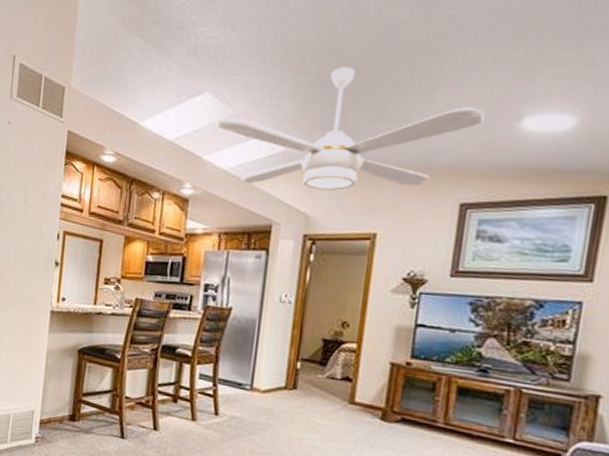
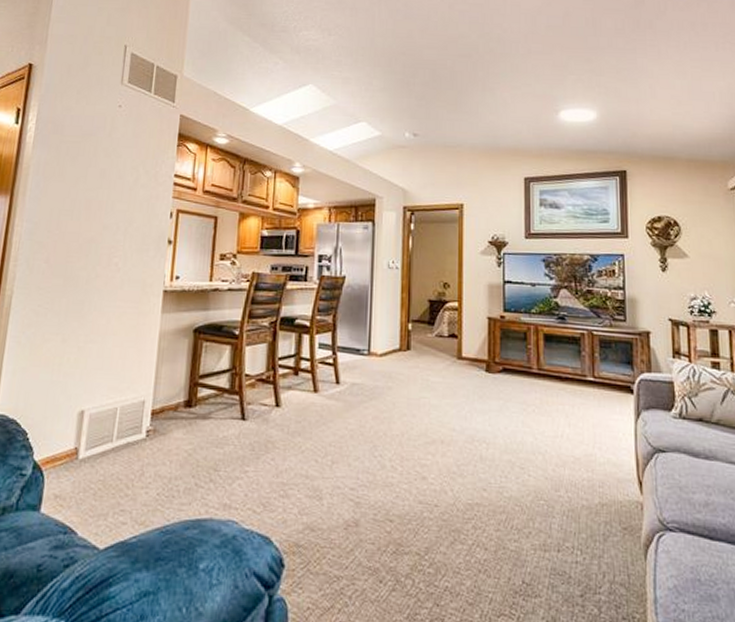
ceiling fan: present [216,67,485,191] -> none [320,68,532,168]

